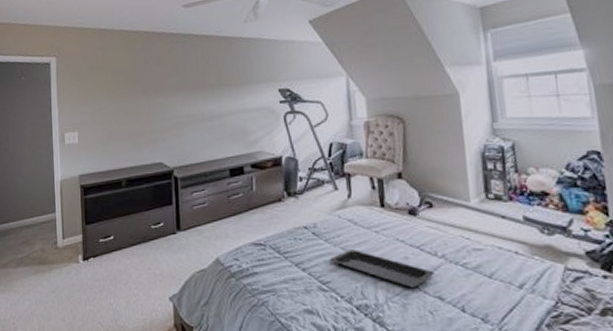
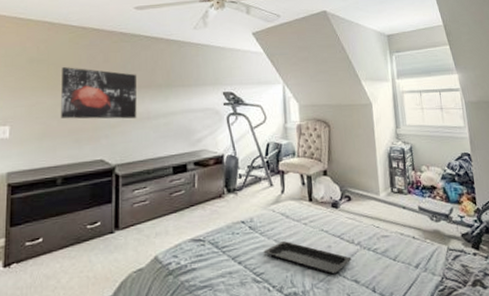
wall art: none [118,72,191,124] -> present [61,67,137,119]

